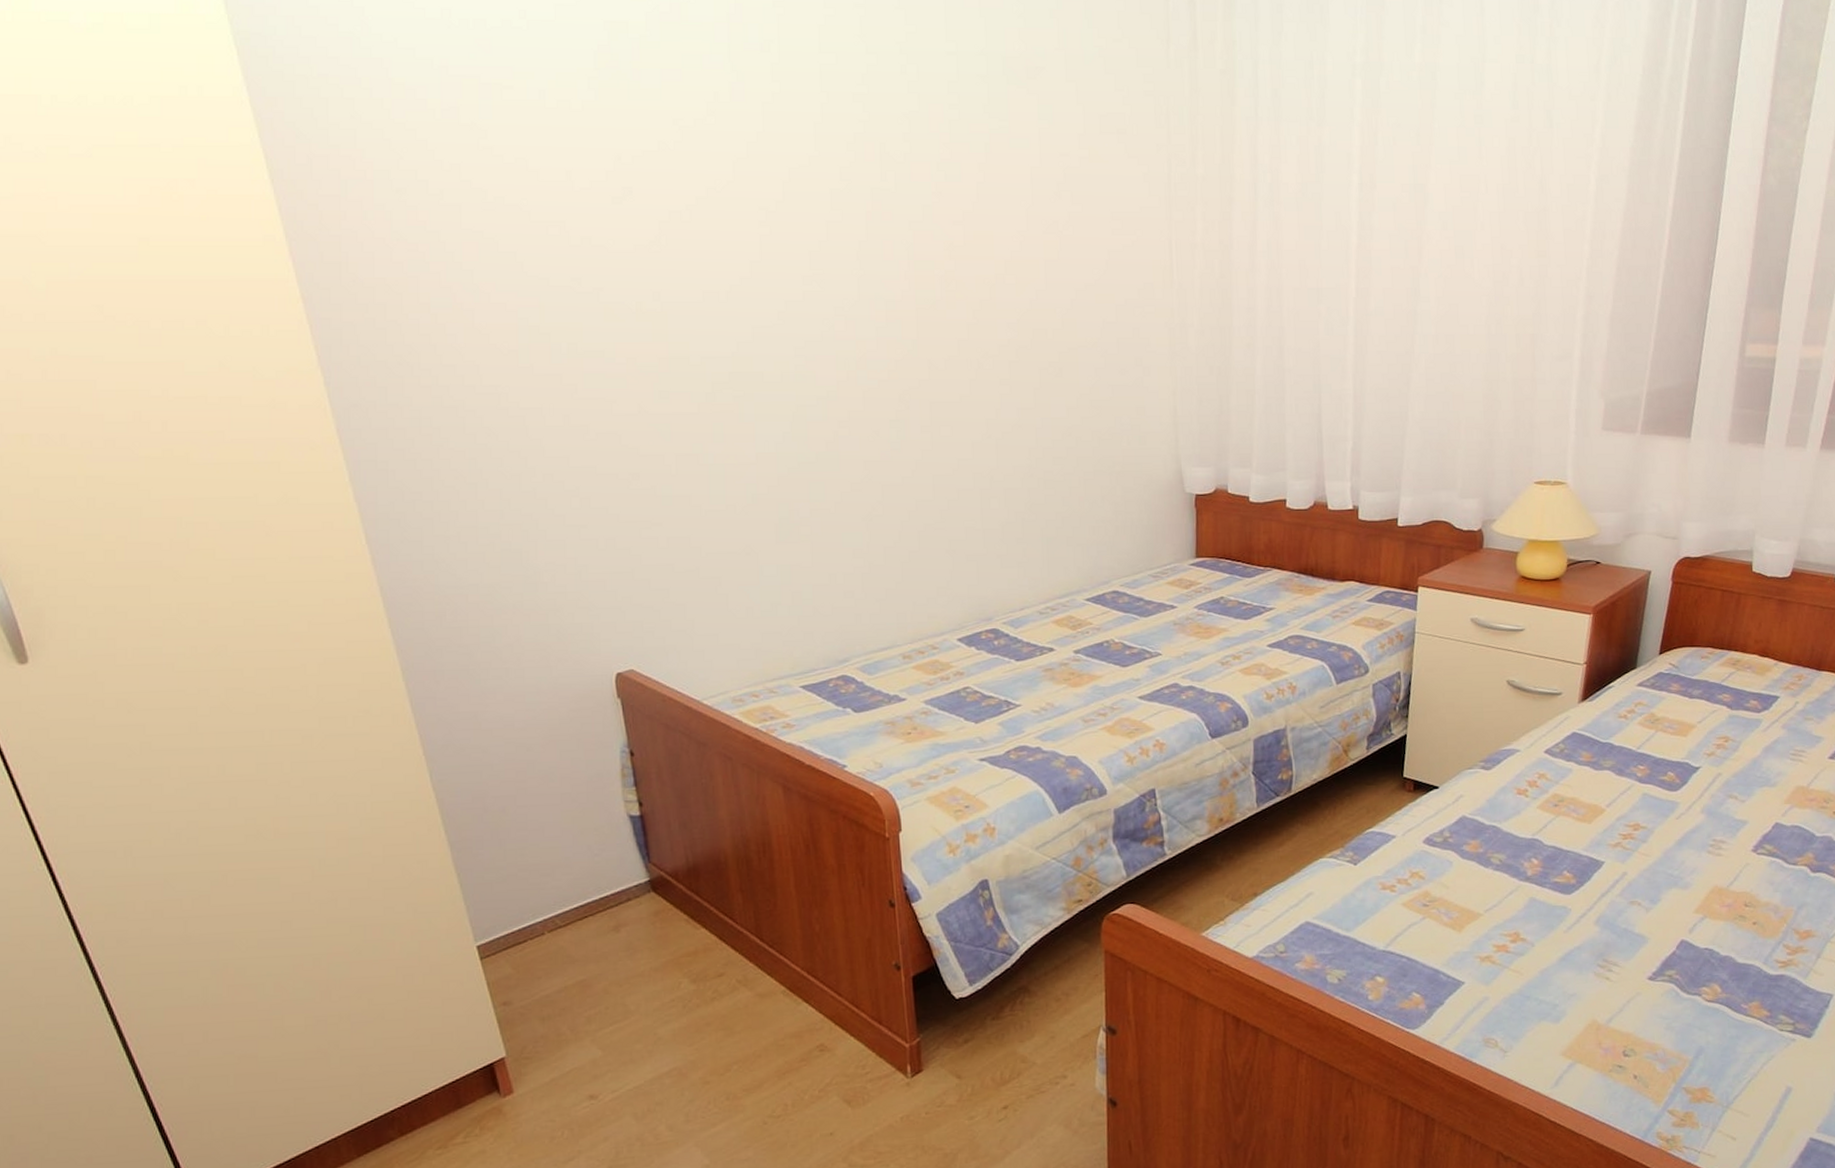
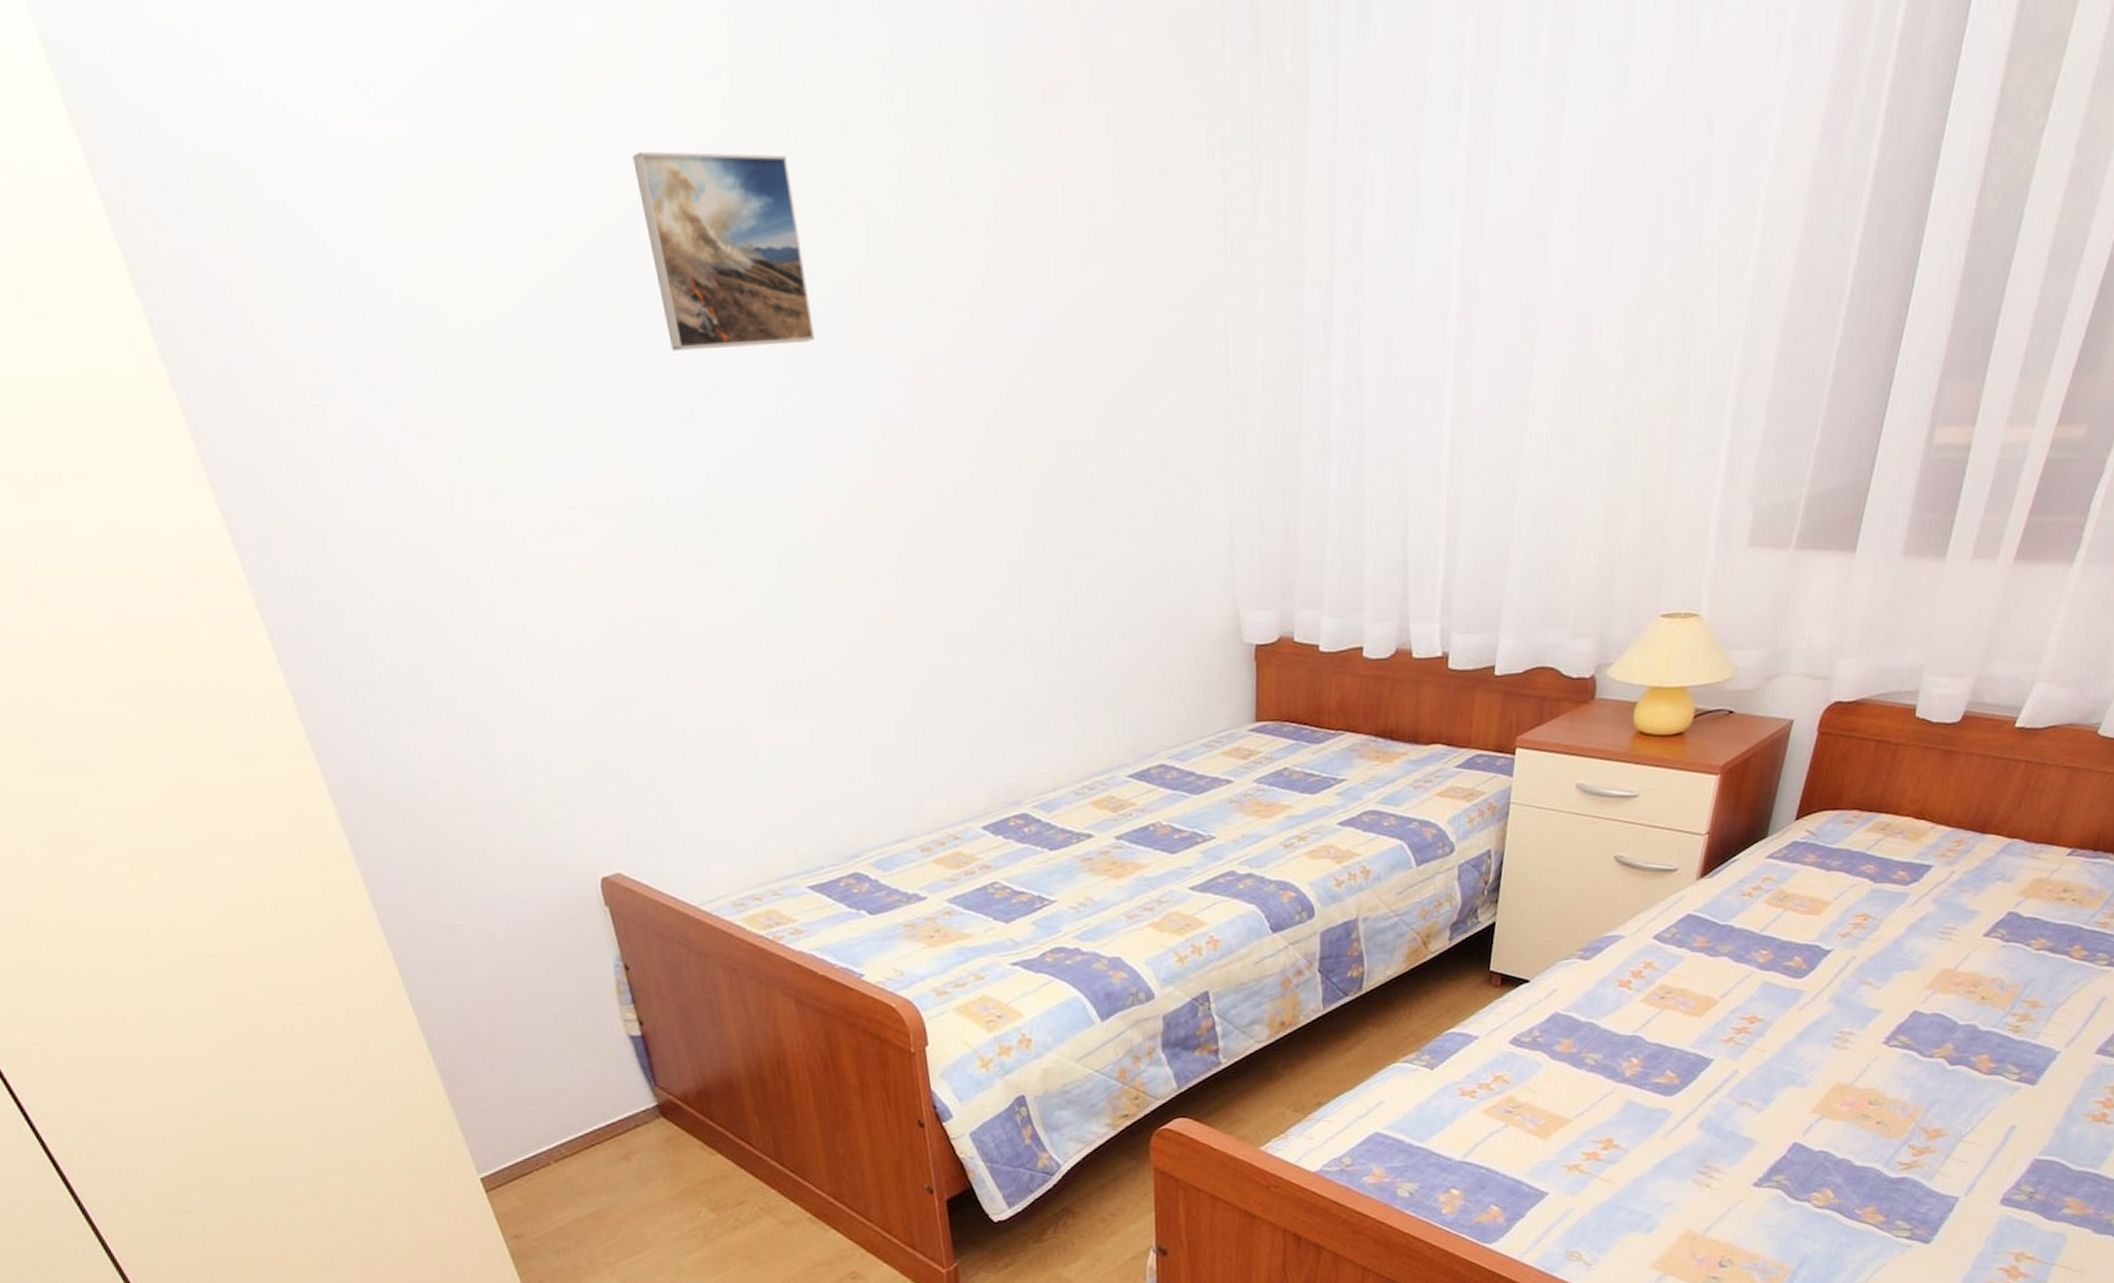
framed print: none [694,99,833,247] -> present [633,151,814,351]

